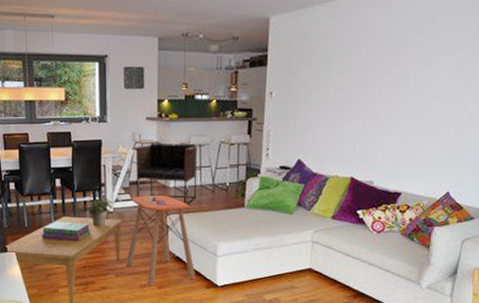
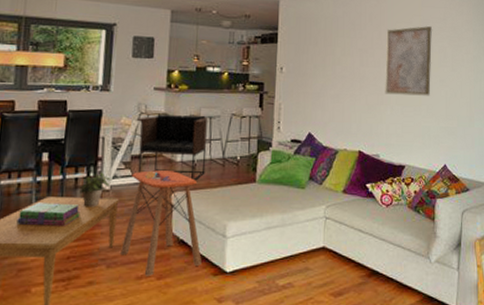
wall art: none [384,36,450,118] -> present [385,26,433,96]

